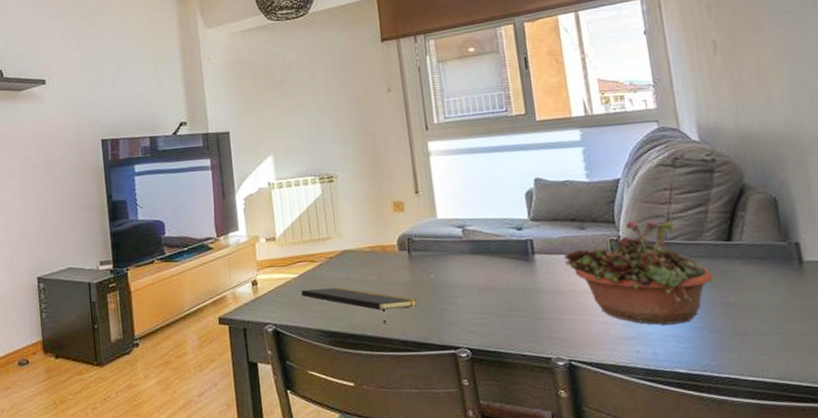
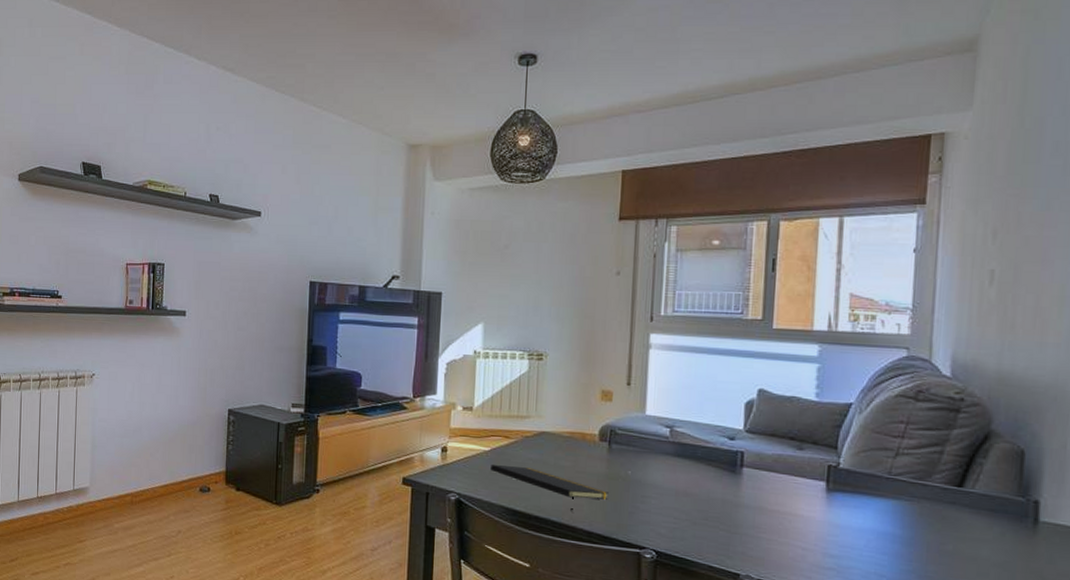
succulent planter: present [564,219,714,325] -> none [774,448,935,564]

